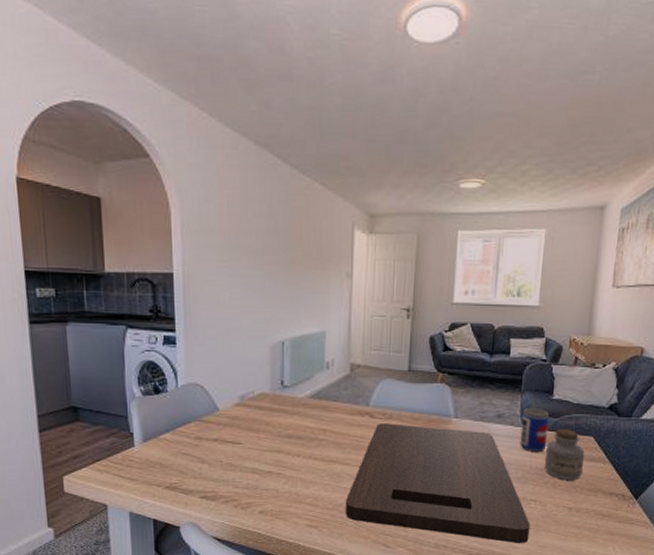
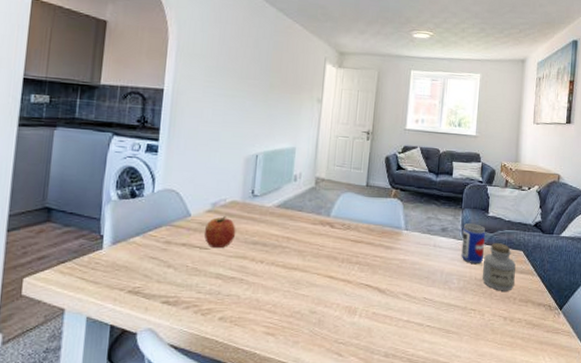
fruit: none [234,410,268,443] -> present [203,216,236,249]
cutting board: present [345,423,530,544] -> none [301,233,471,353]

